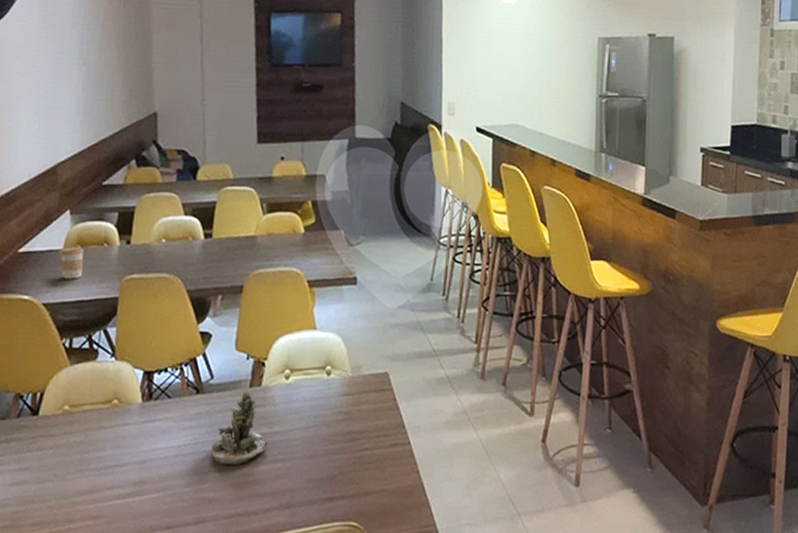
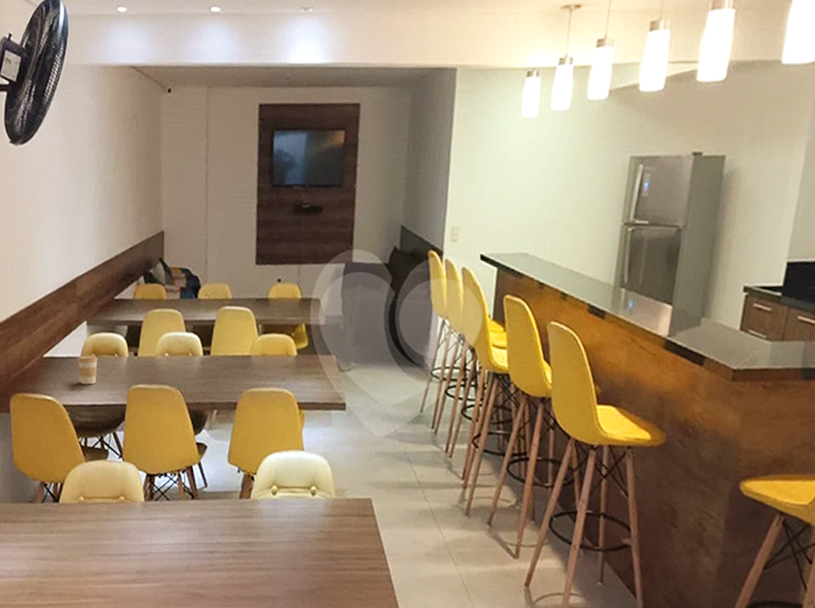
succulent planter: present [211,391,268,465] -> none [203,502,254,568]

